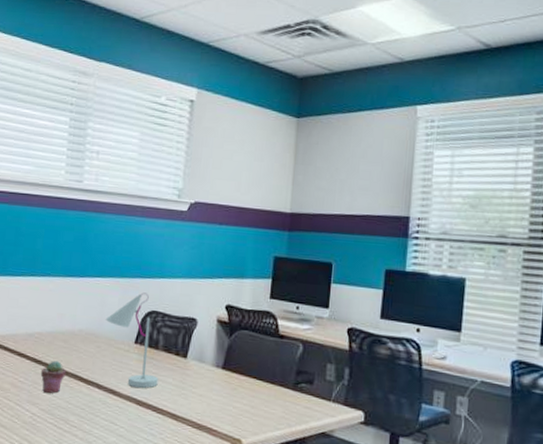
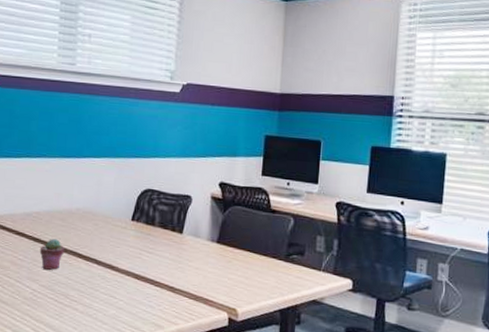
desk lamp: present [105,292,158,388] -> none [102,171,155,263]

